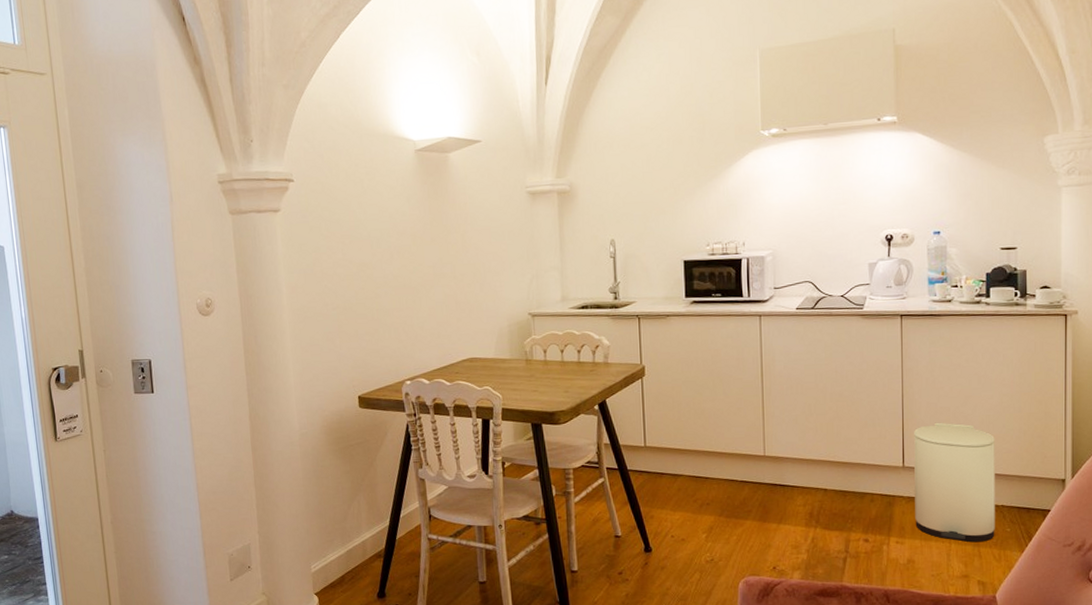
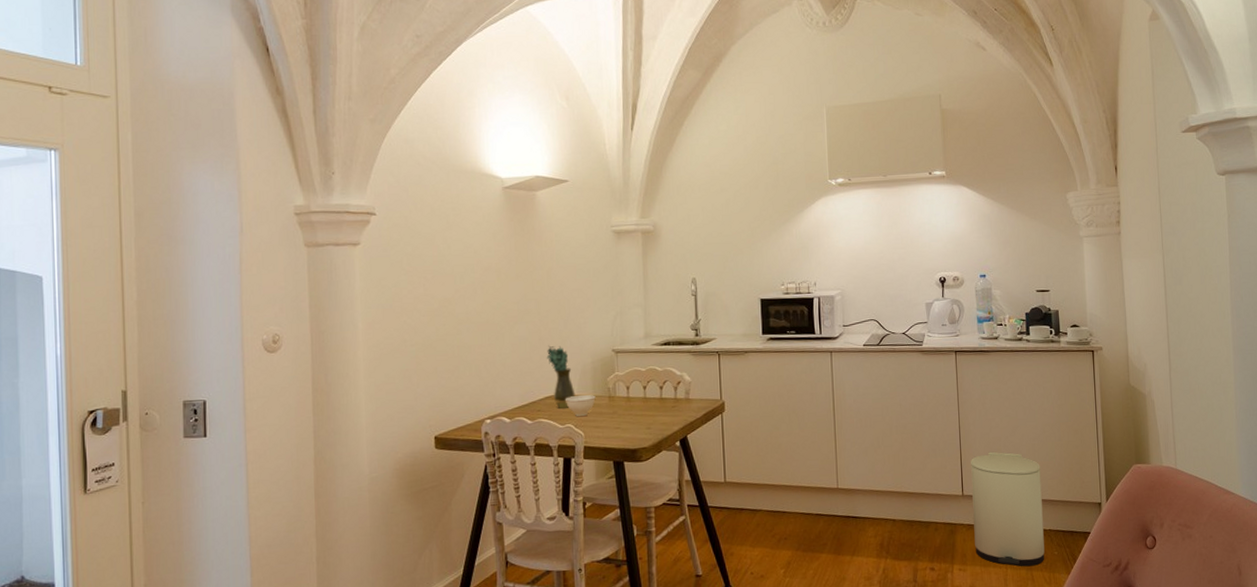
vase: none [463,309,493,372] -> present [546,345,576,410]
bowl: none [482,357,513,380] -> present [564,394,596,417]

